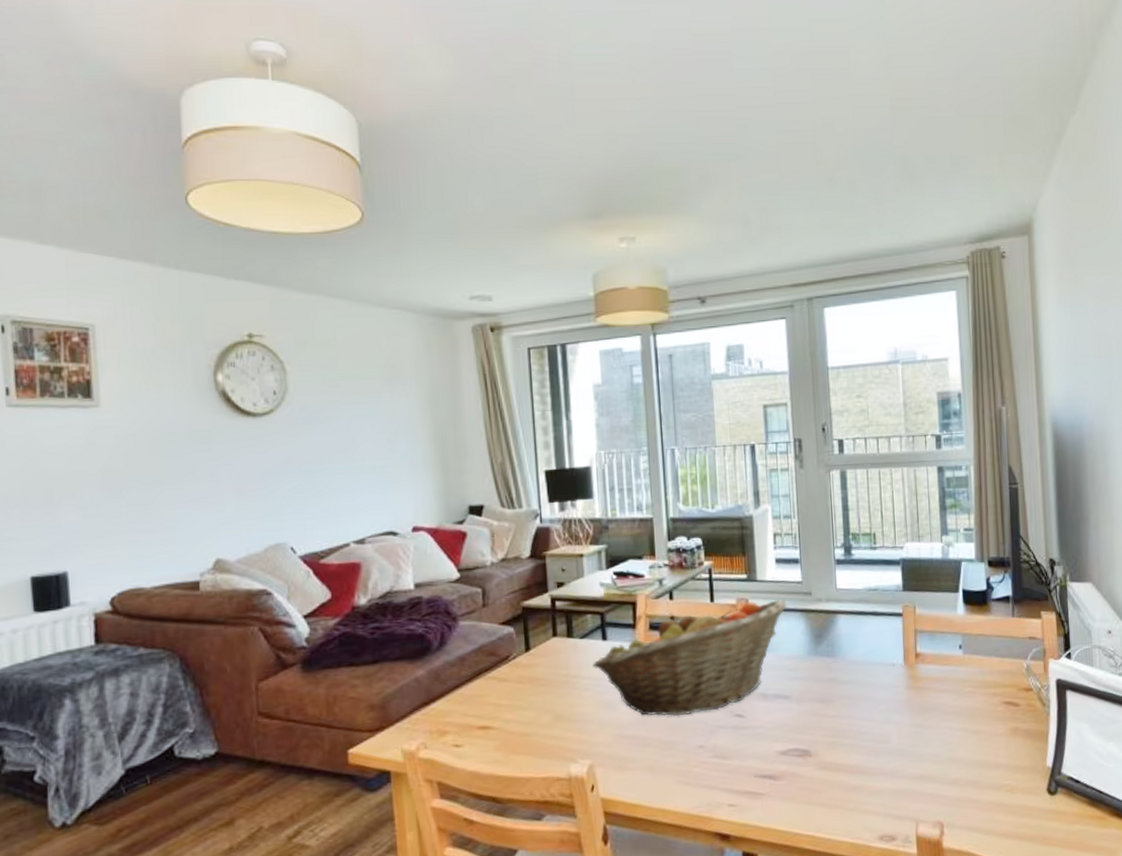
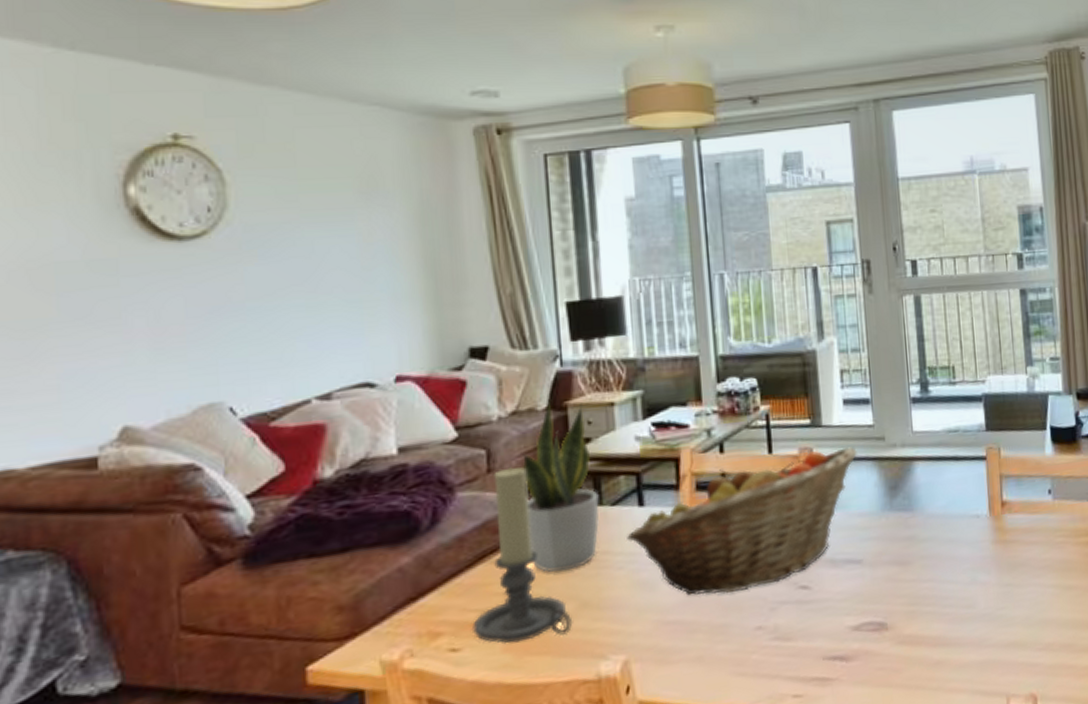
candle holder: none [470,603,549,744] -> present [471,467,573,644]
potted plant: none [509,549,571,690] -> present [521,398,599,573]

